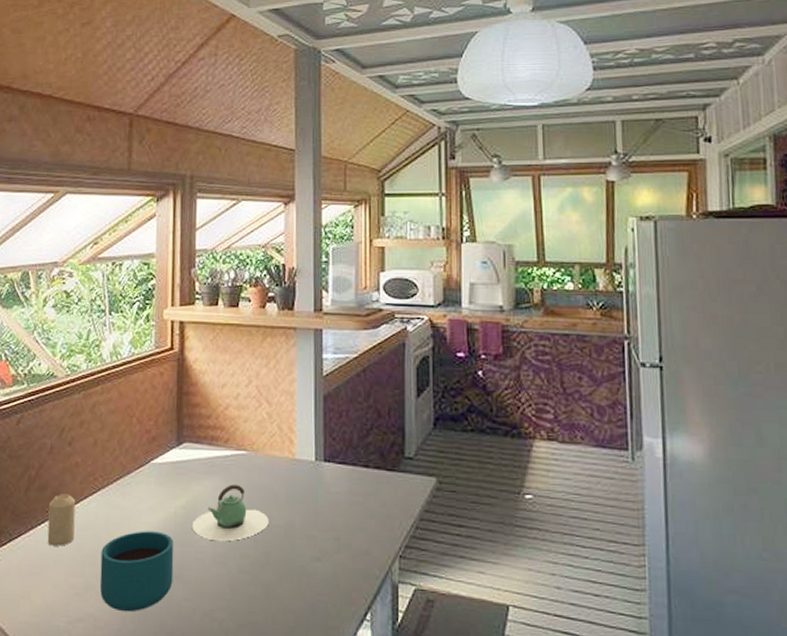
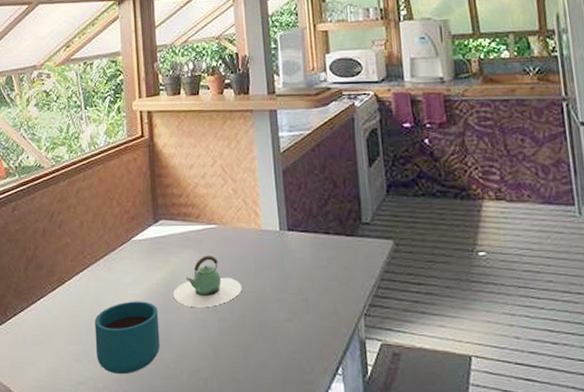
candle: present [47,493,76,546] -> none [45,270,70,318]

